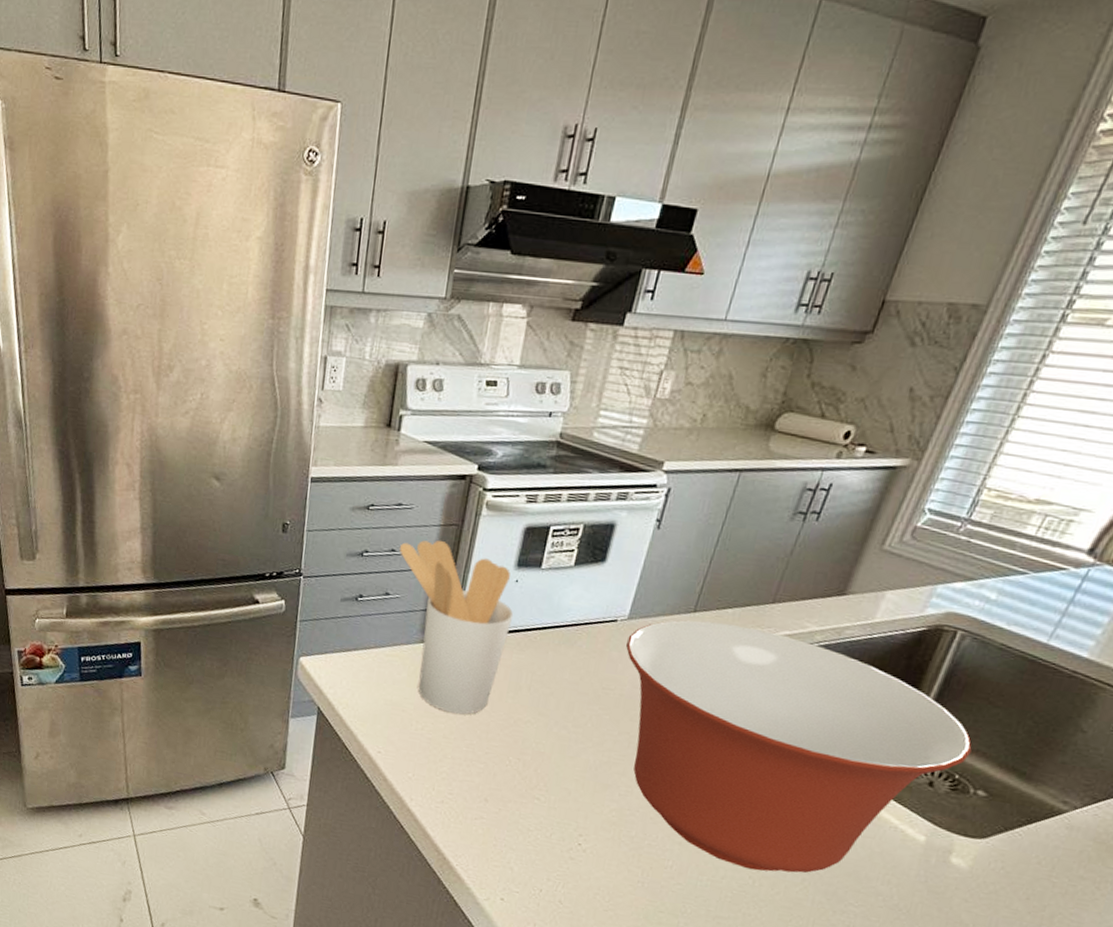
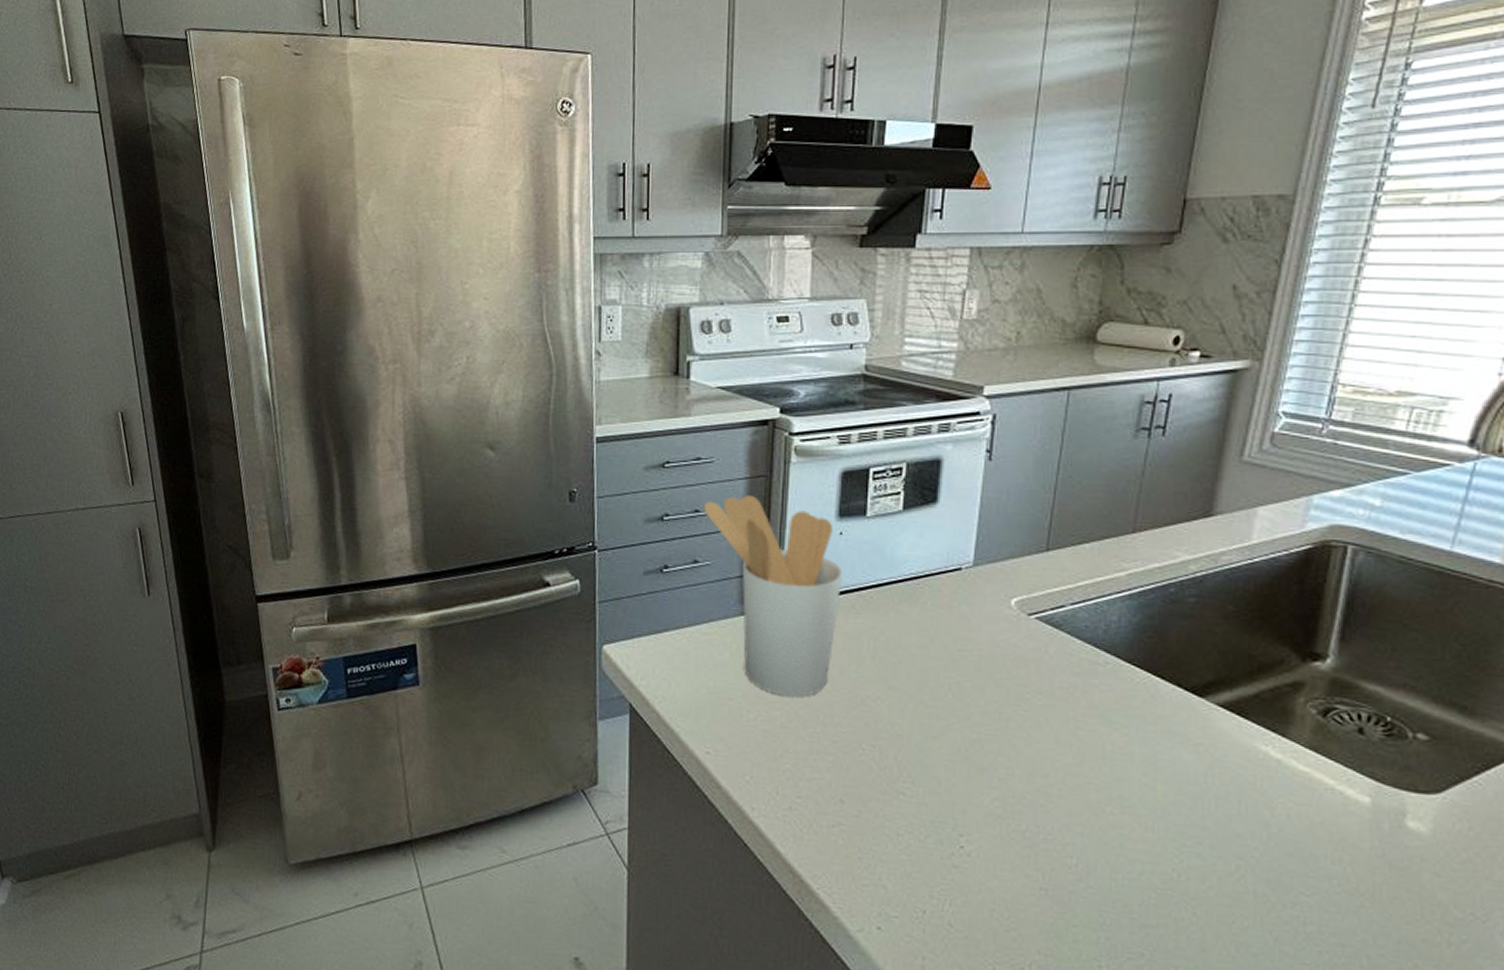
mixing bowl: present [626,620,972,873] -> none [977,560,1397,861]

